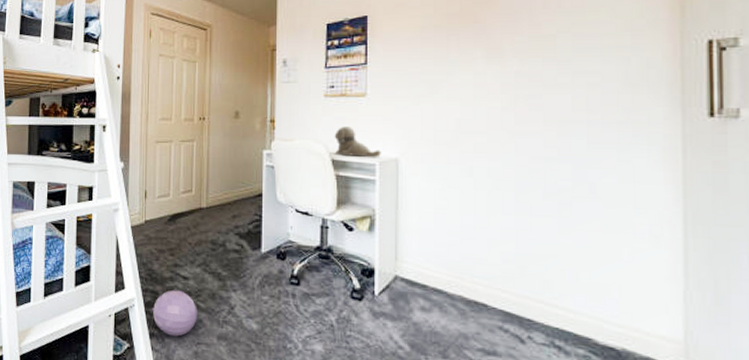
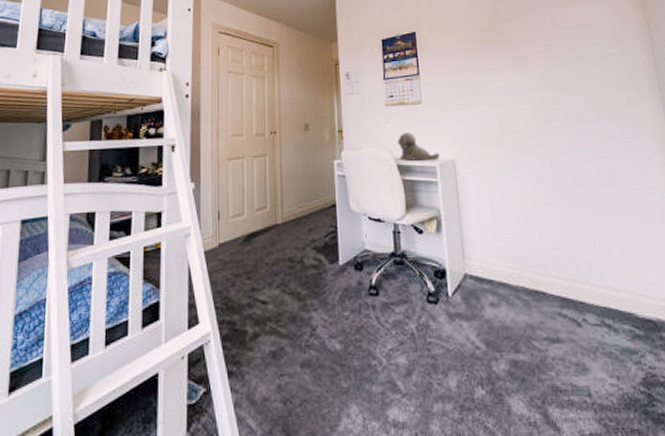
ball: present [152,289,197,337] -> none [230,317,279,371]

